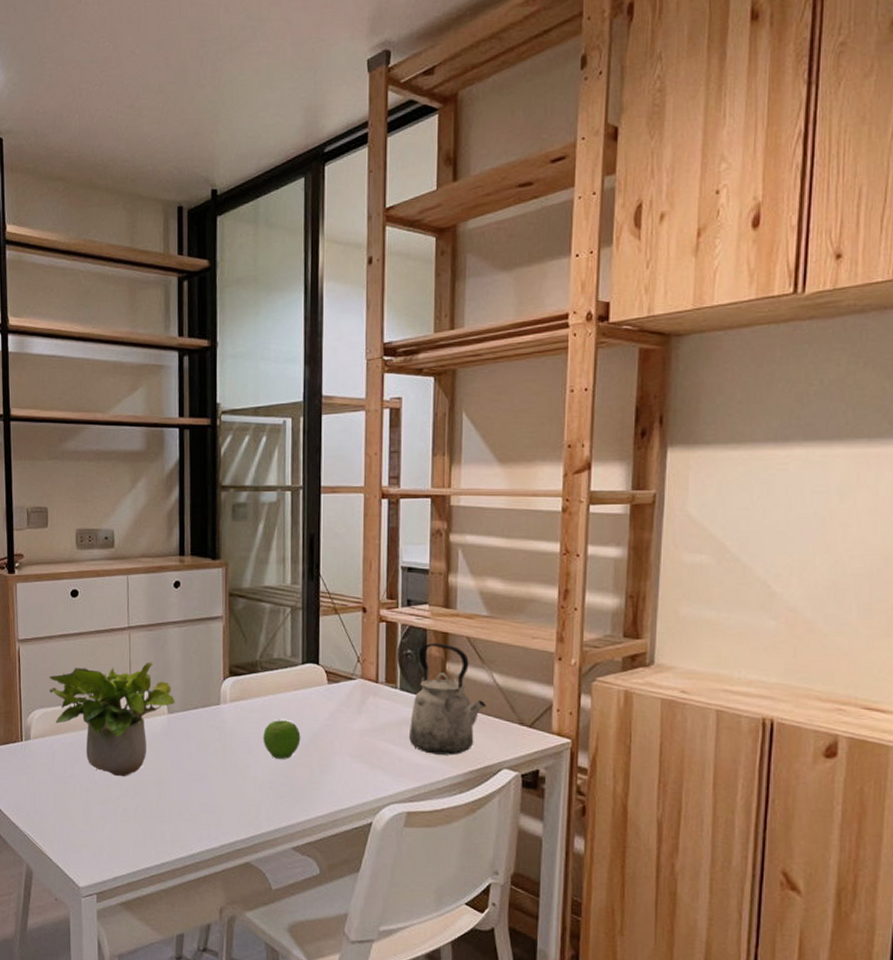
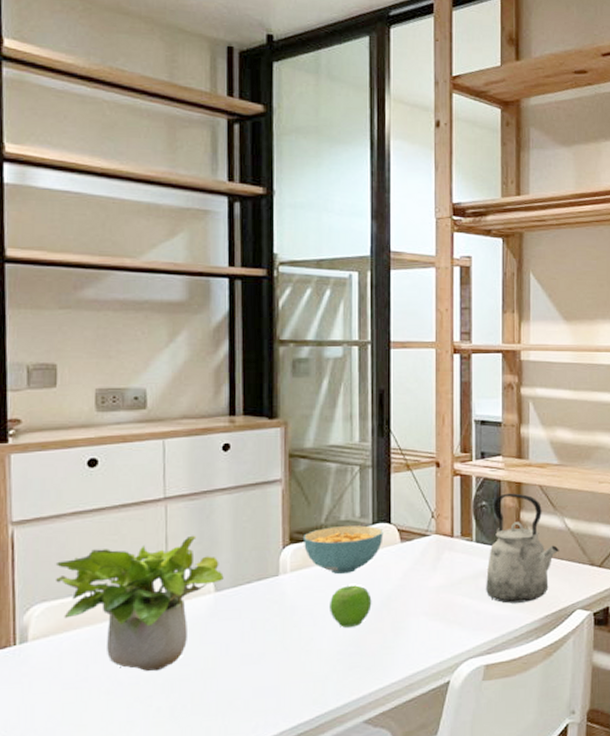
cereal bowl: none [241,663,312,709] -> present [304,525,384,575]

